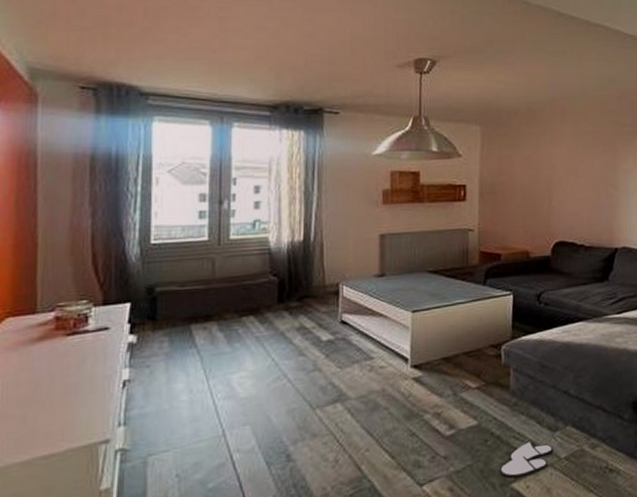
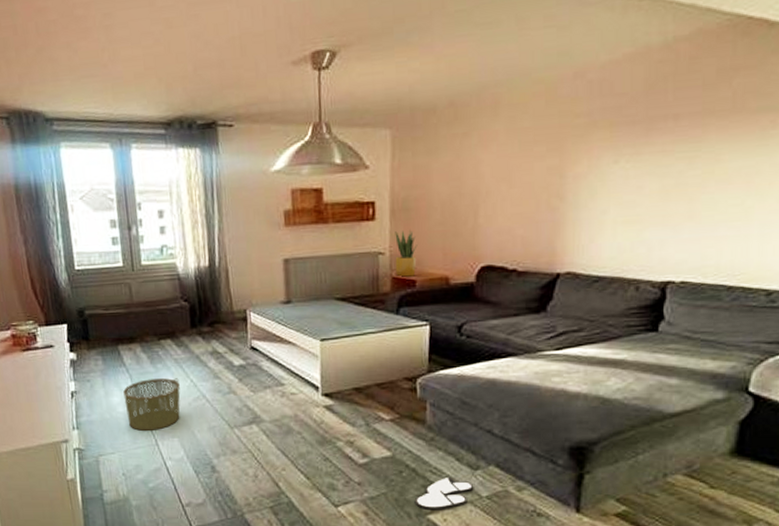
basket: none [190,358,259,421] -> present [123,378,181,431]
planter: none [483,209,502,251] -> present [395,229,418,277]

